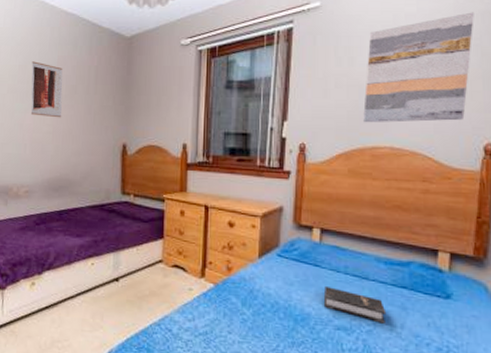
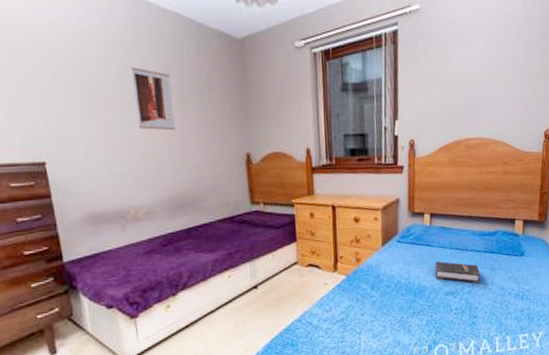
wall art: present [363,12,474,123] -> none [458,17,537,118]

